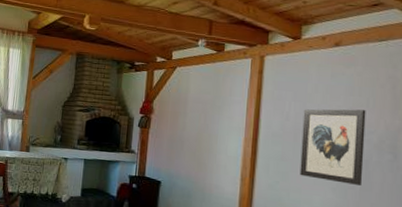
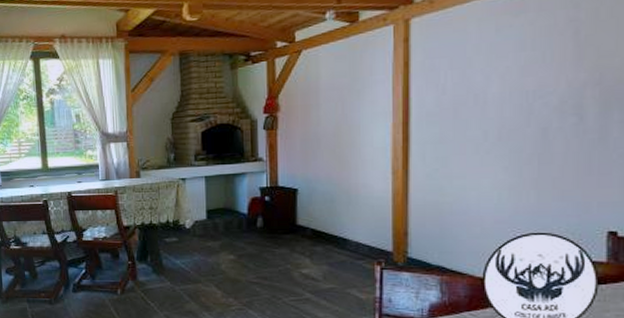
wall art: present [299,109,366,185] -> none [463,67,542,160]

